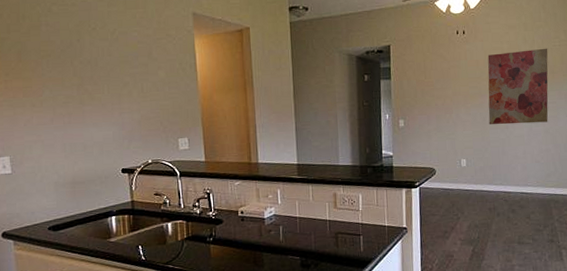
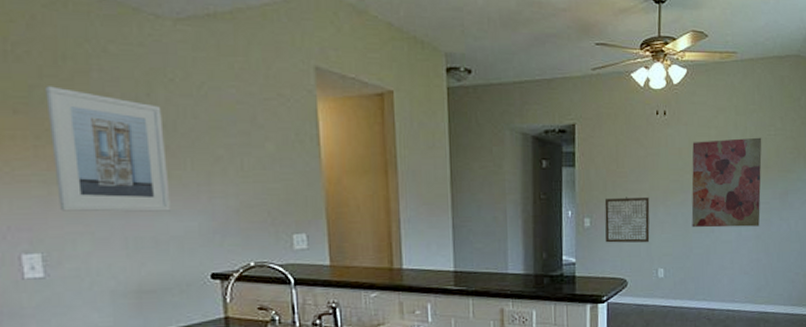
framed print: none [12,38,94,126] -> present [45,86,171,212]
wall art: none [415,101,454,139] -> present [604,196,650,243]

